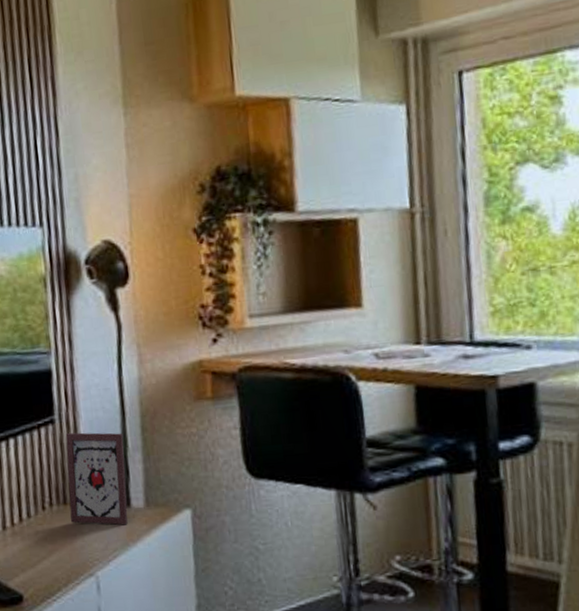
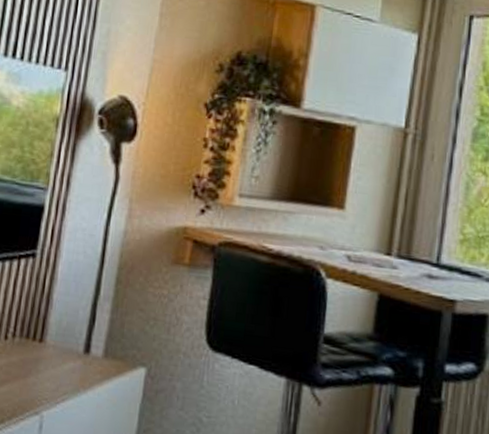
picture frame: present [65,432,128,526] -> none [28,269,98,371]

